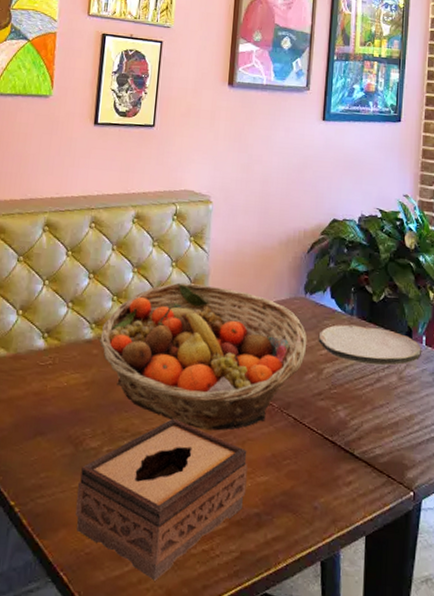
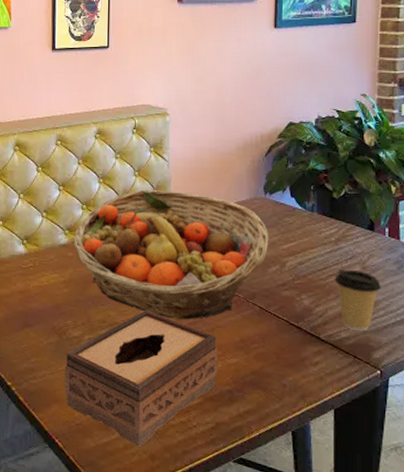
plate: present [318,324,422,366] -> none [280,220,386,257]
coffee cup: none [371,379,417,449] -> present [334,270,381,332]

